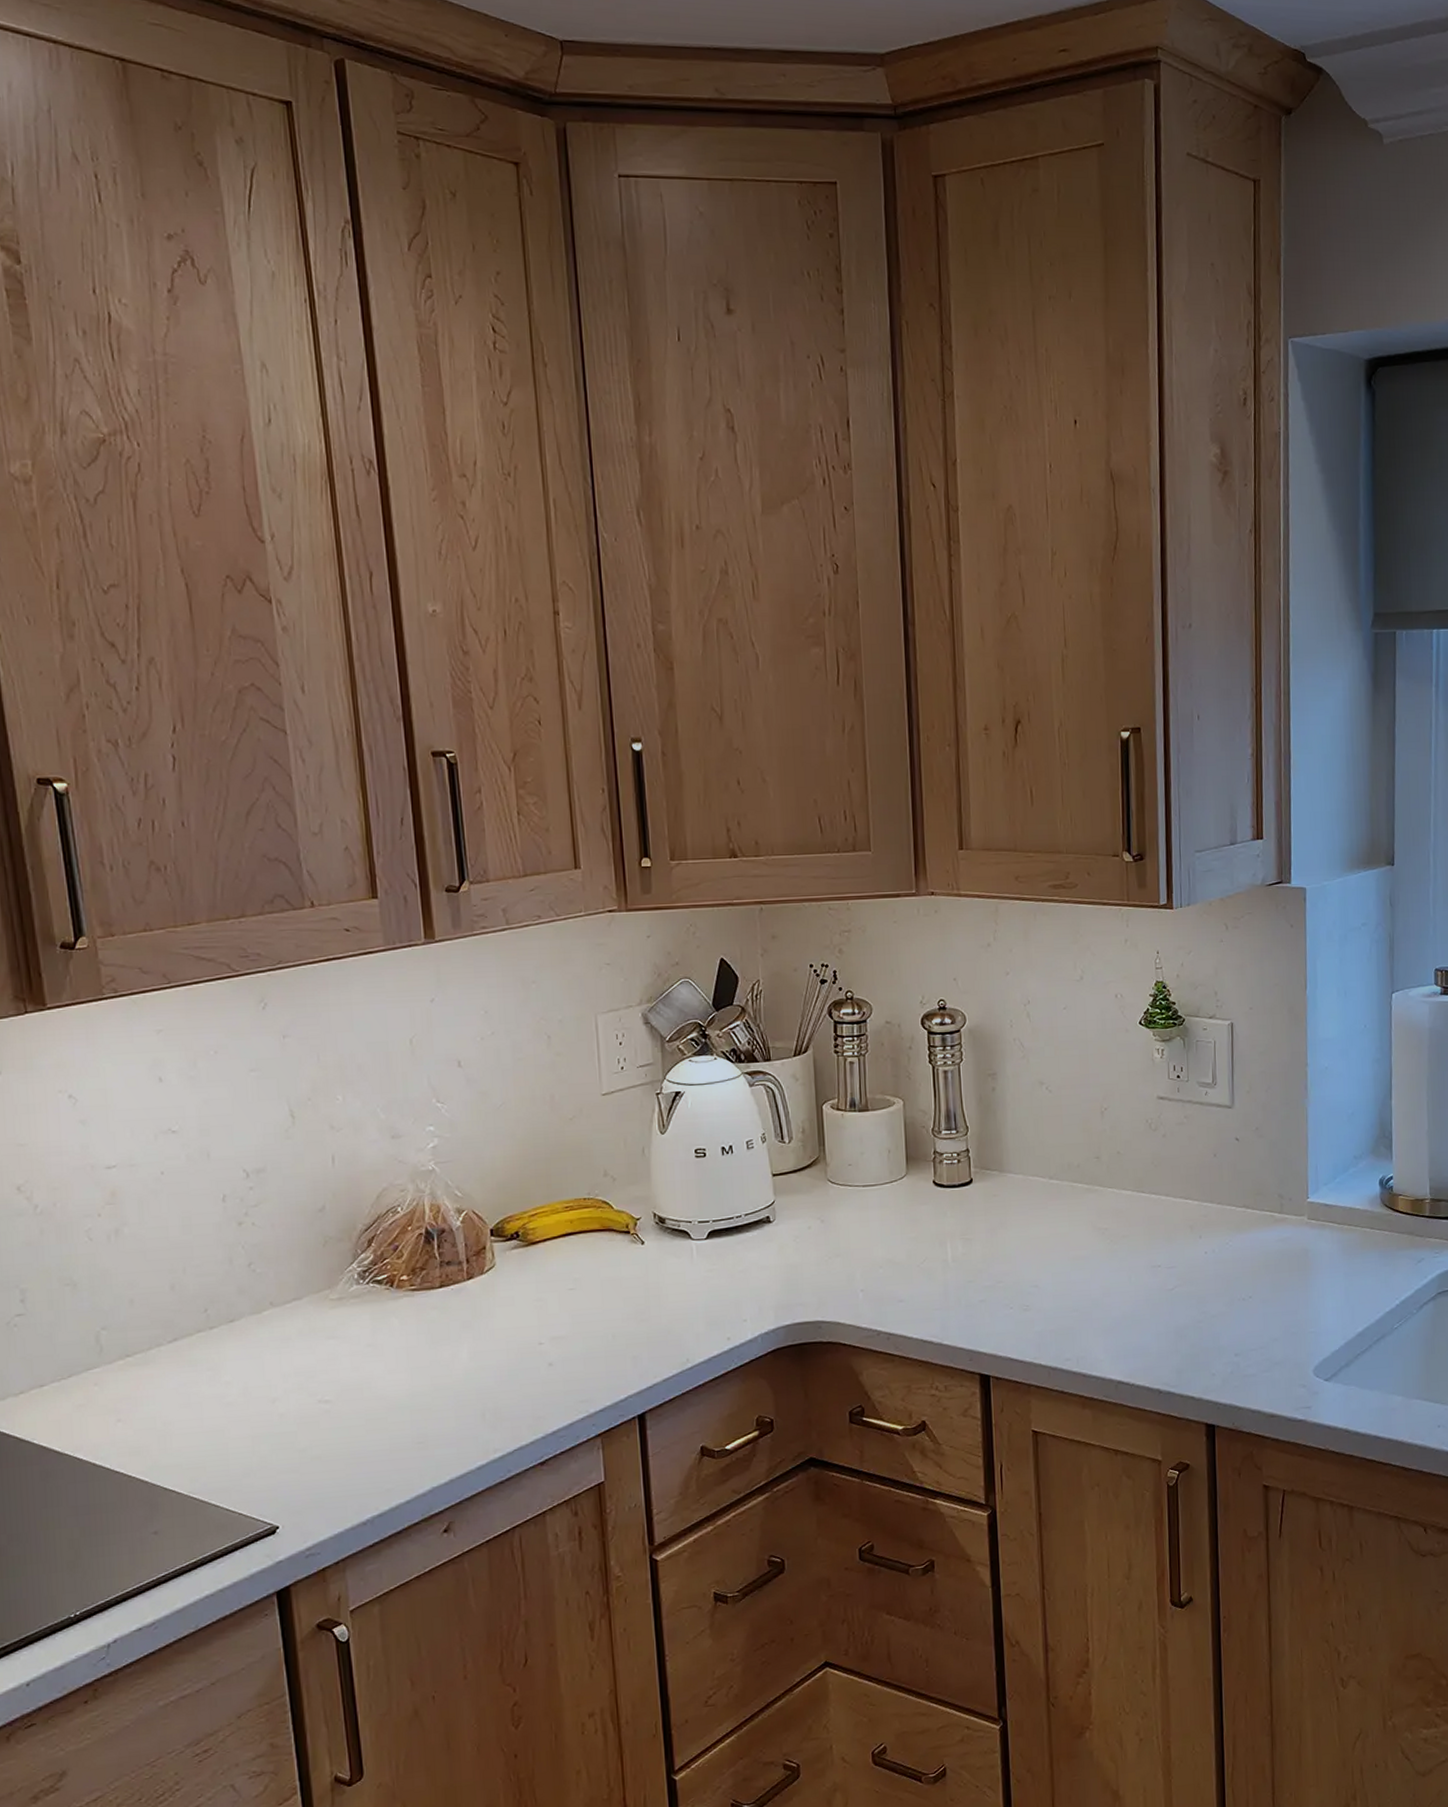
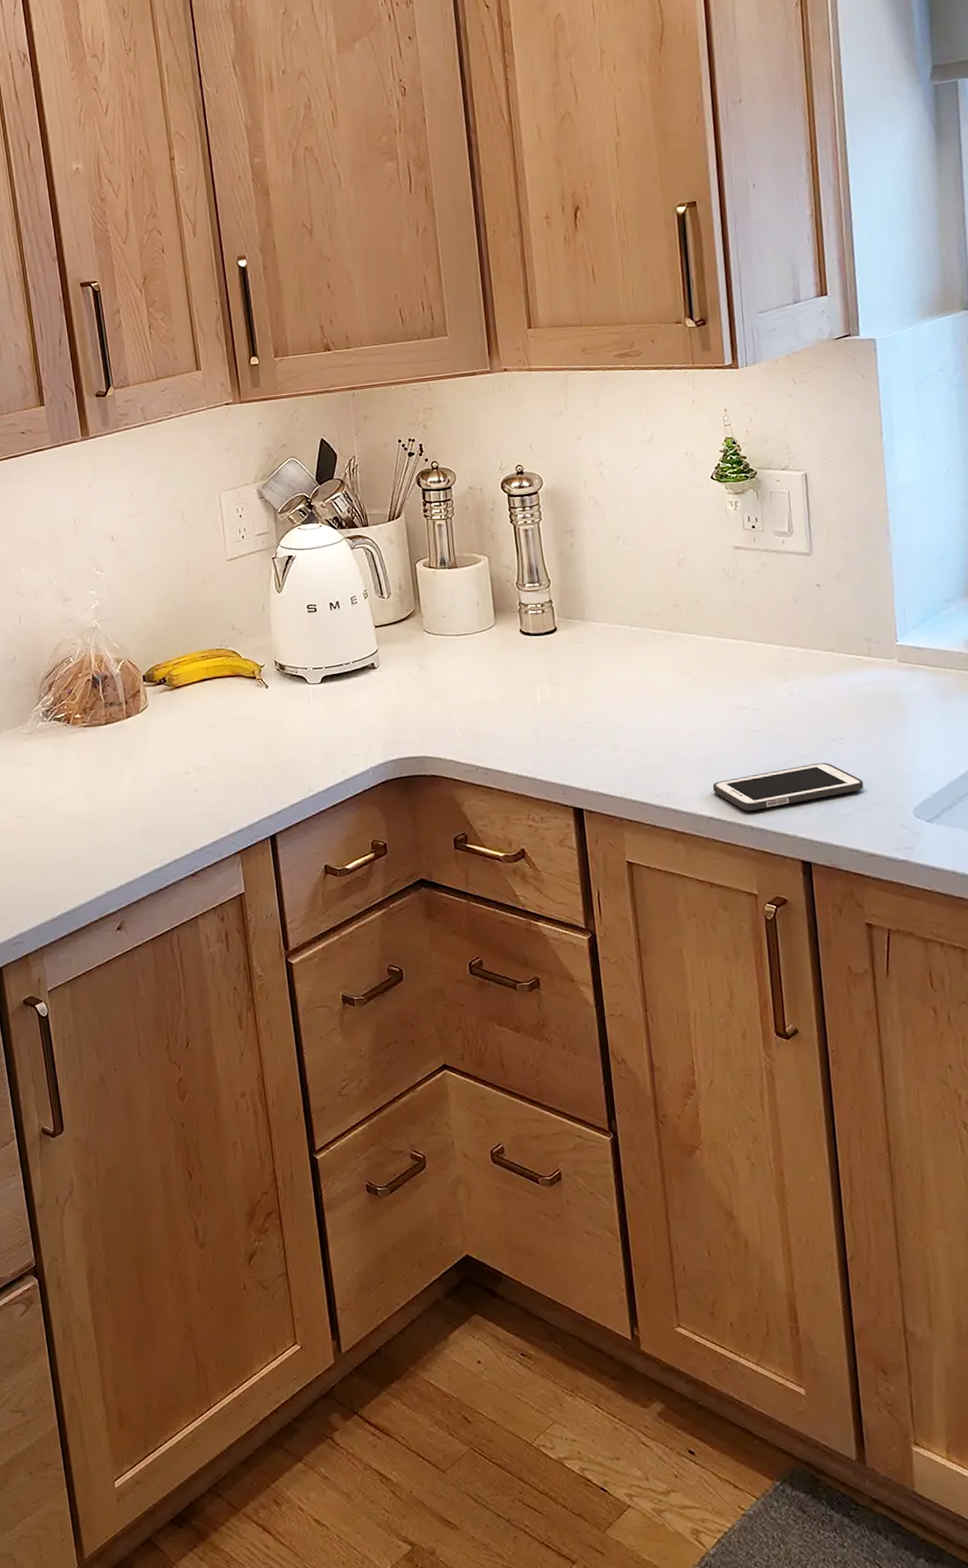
cell phone: none [1123,1322,1269,1374] -> present [712,762,864,811]

